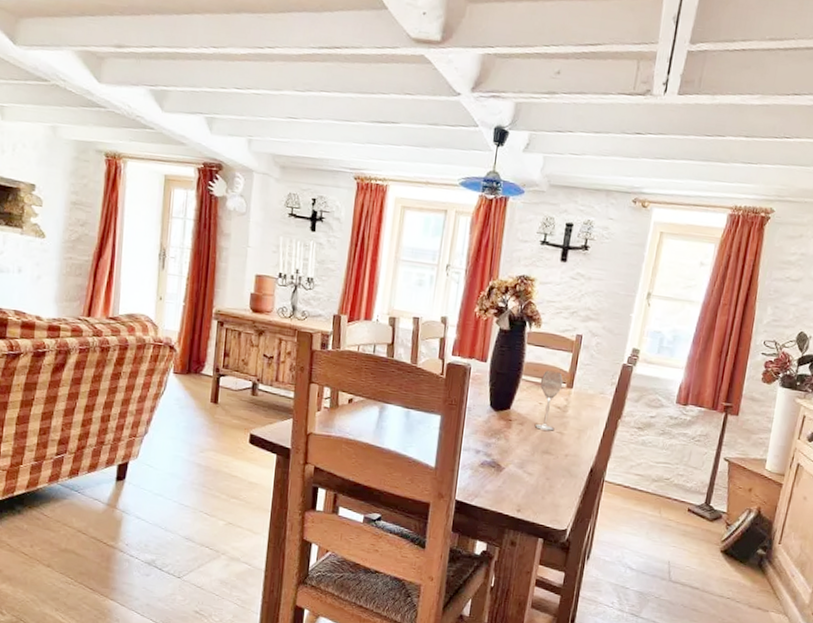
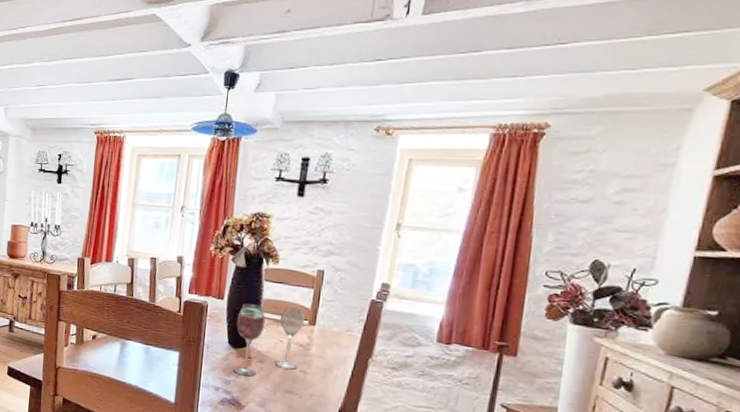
wineglass: none [494,366,527,439] -> present [233,303,266,377]

